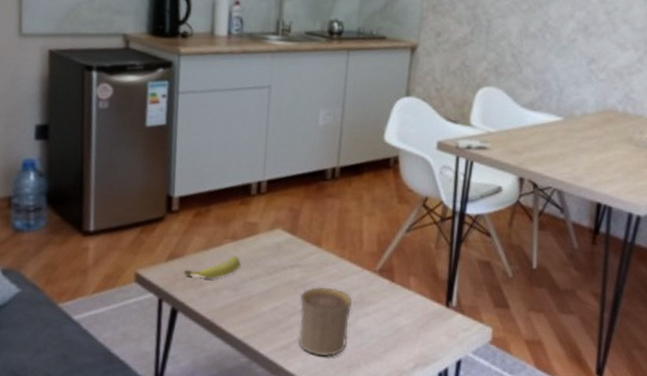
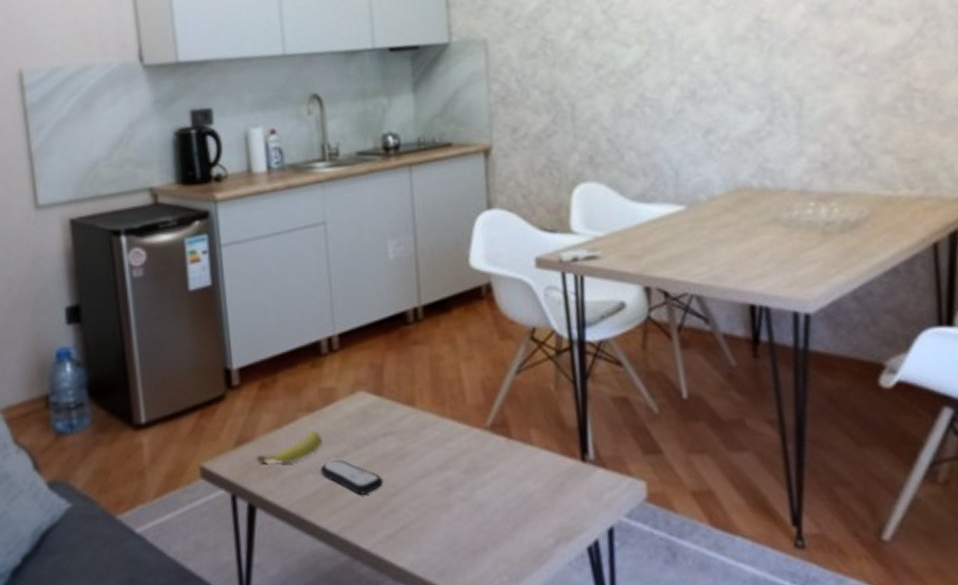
remote control: none [236,281,286,312] -> present [321,460,383,495]
cup: present [299,286,353,357] -> none [399,455,466,543]

